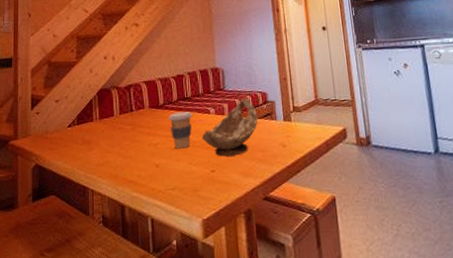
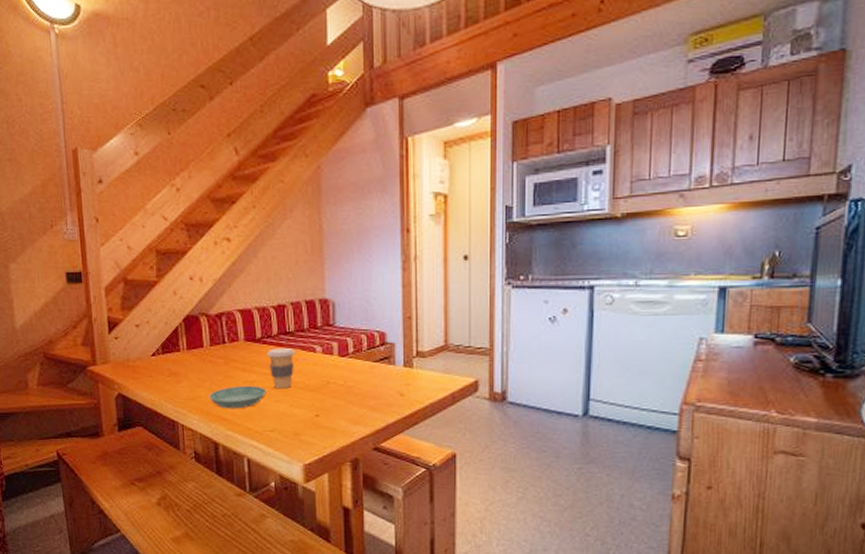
saucer: none [117,147,168,172] -> present [209,385,267,409]
decorative bowl: present [201,97,258,157] -> none [305,336,373,401]

